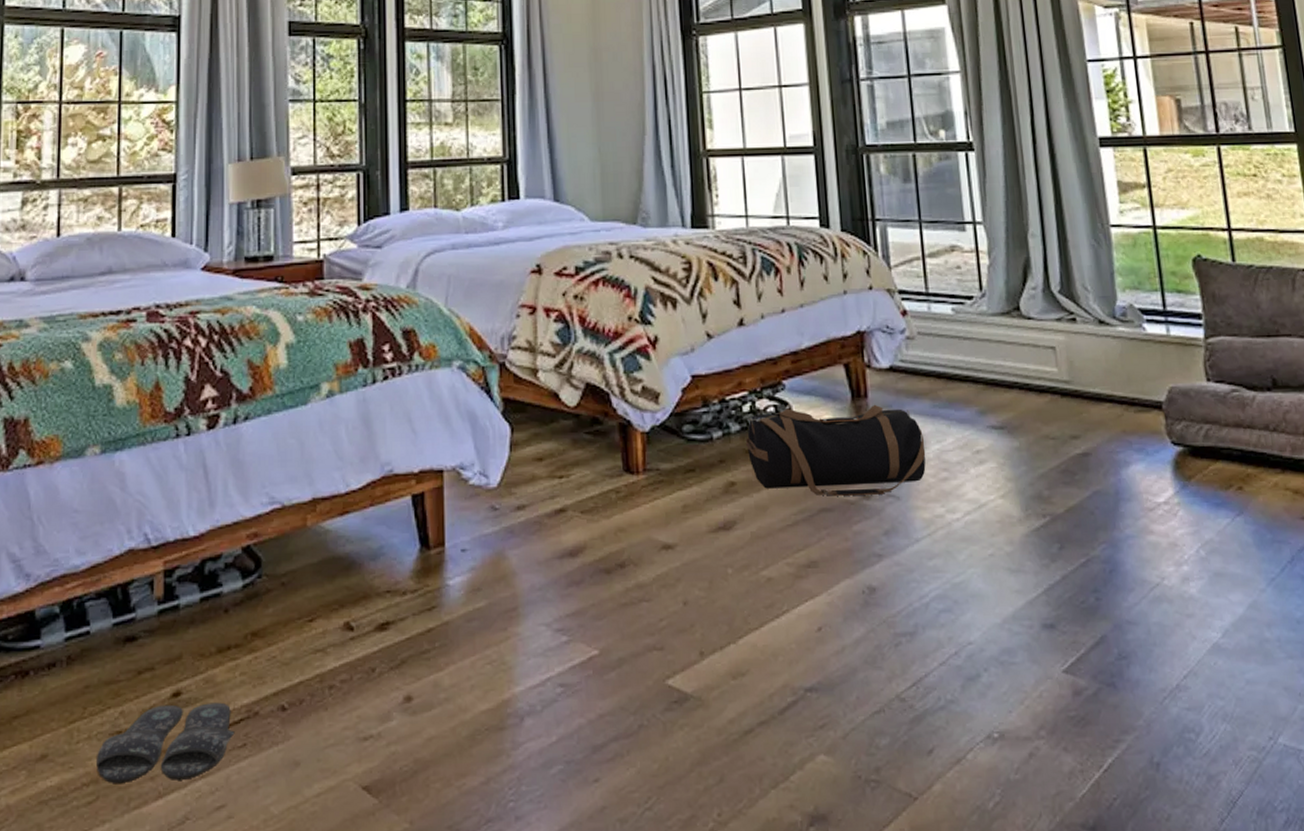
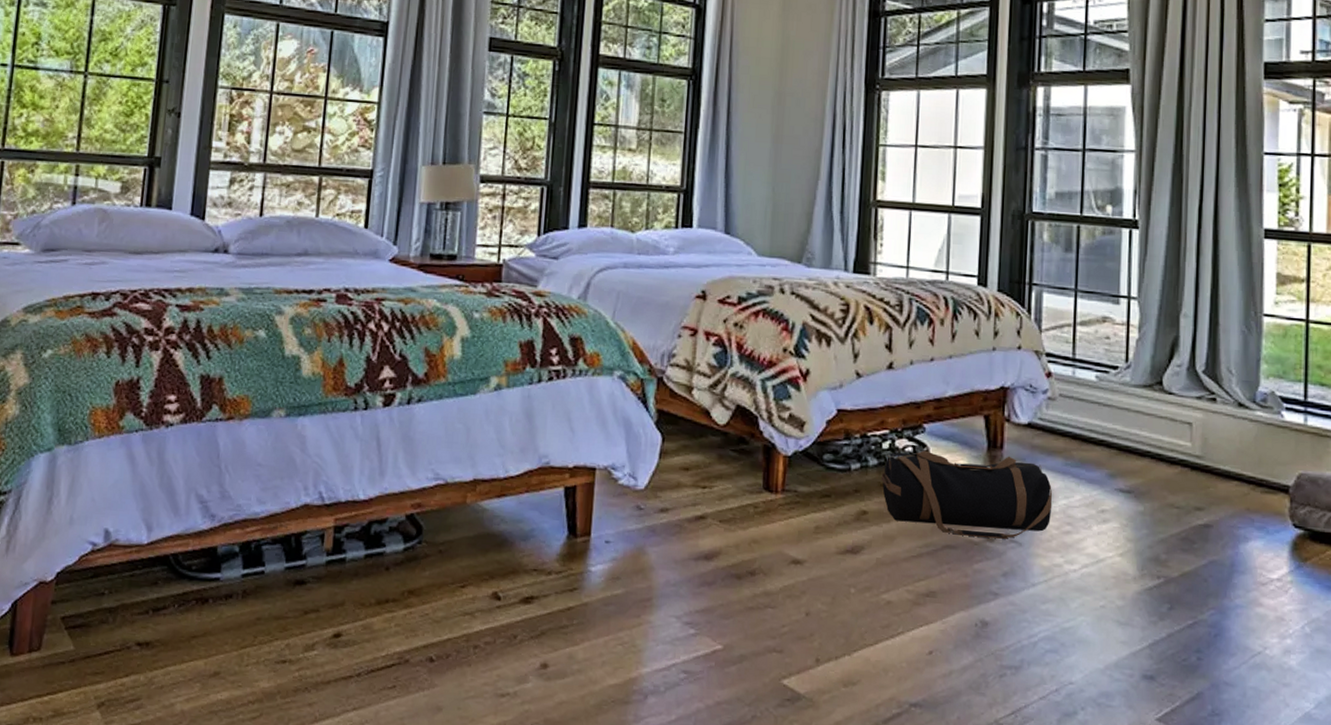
slippers: present [97,702,235,783] -> none [262,643,387,710]

